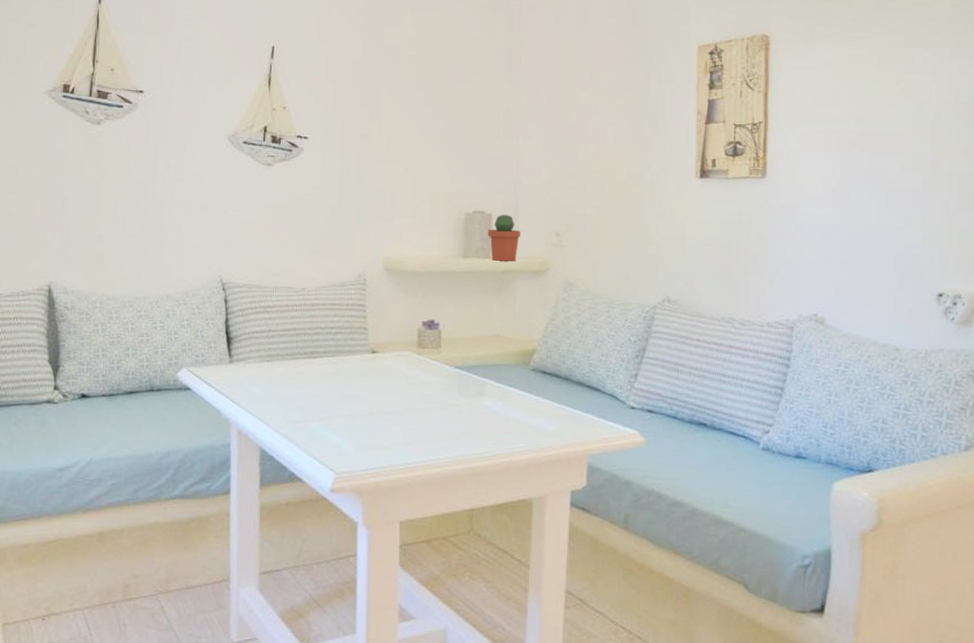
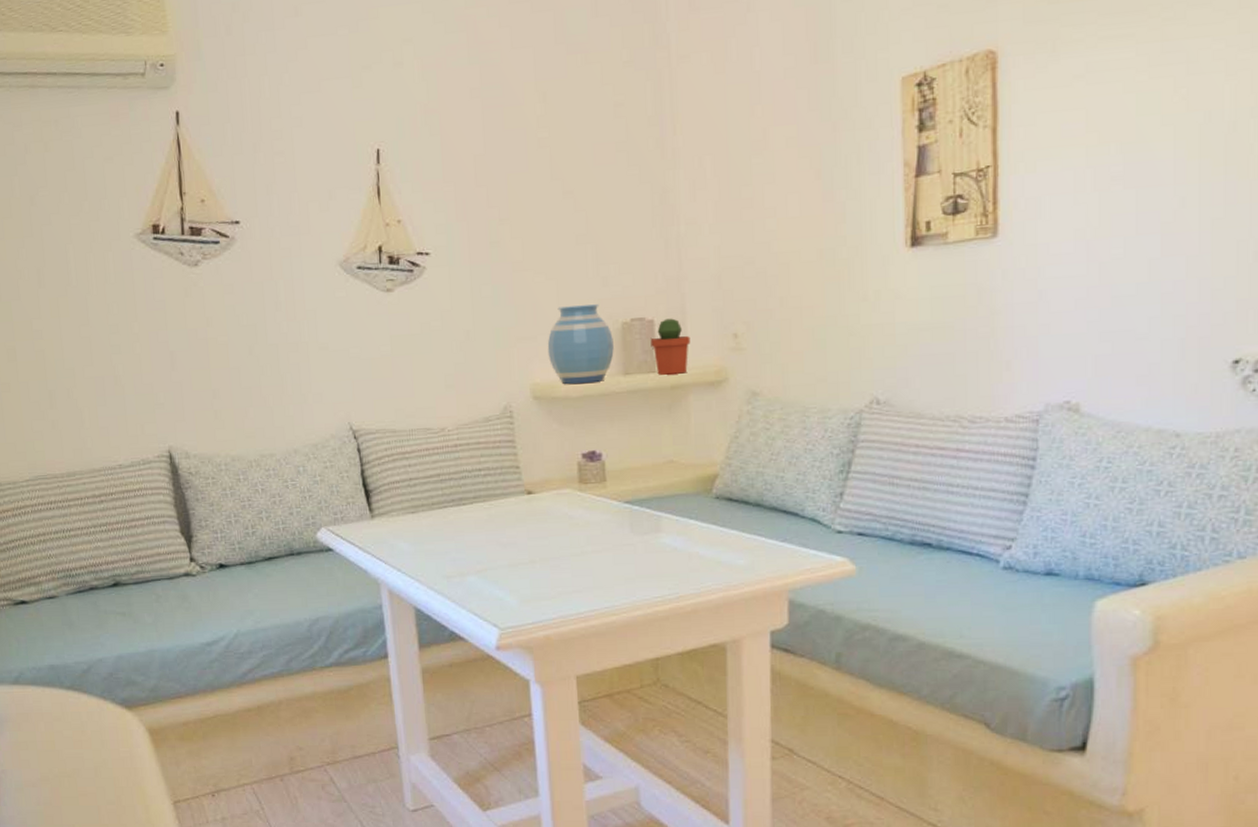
vase: none [401,195,457,262] -> present [547,304,614,385]

